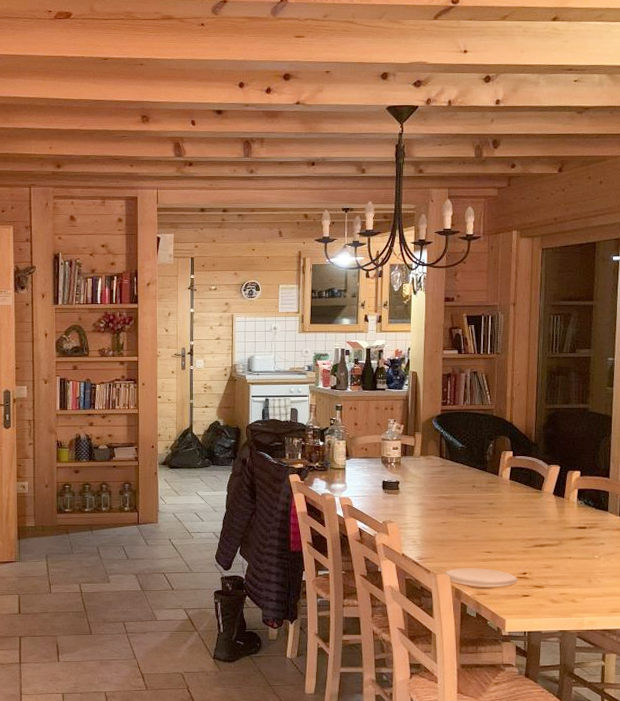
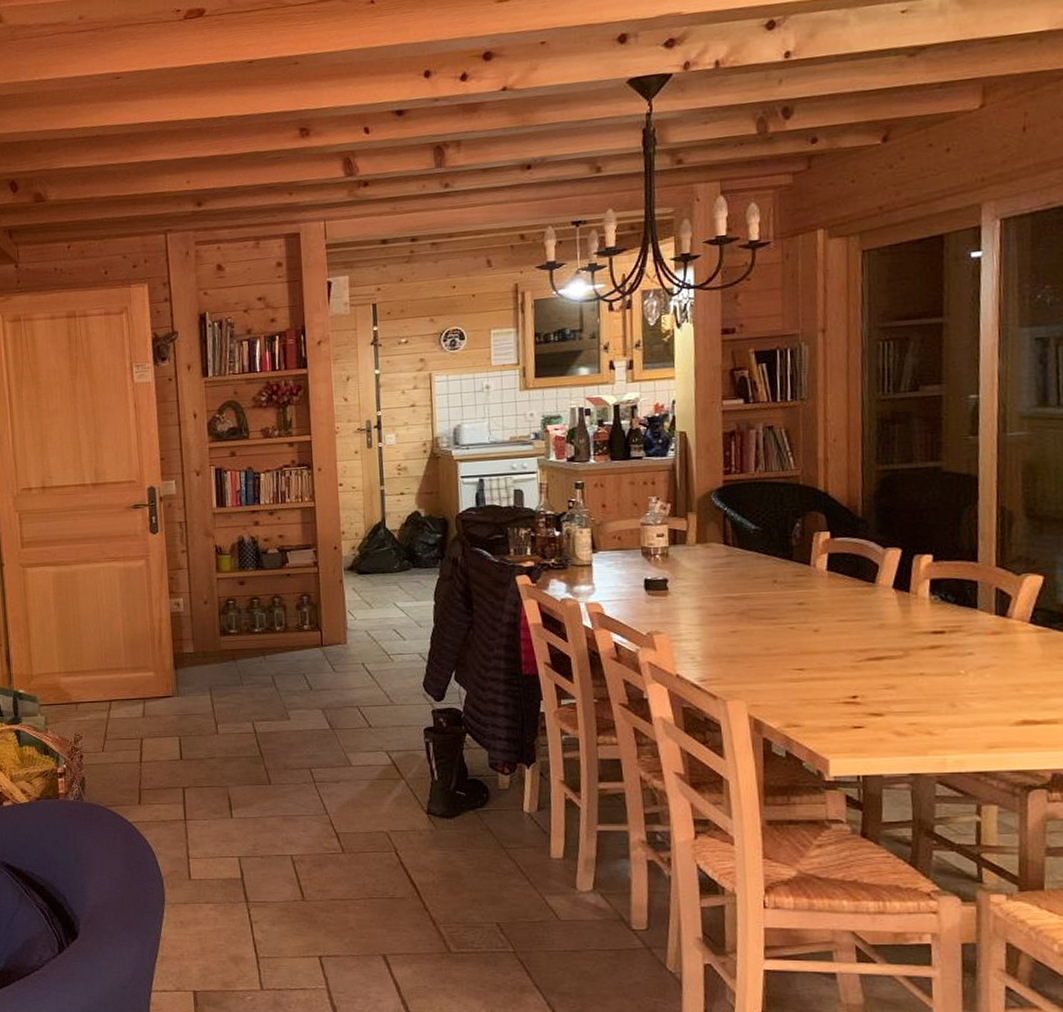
plate: present [442,567,518,590] -> none [734,690,845,720]

